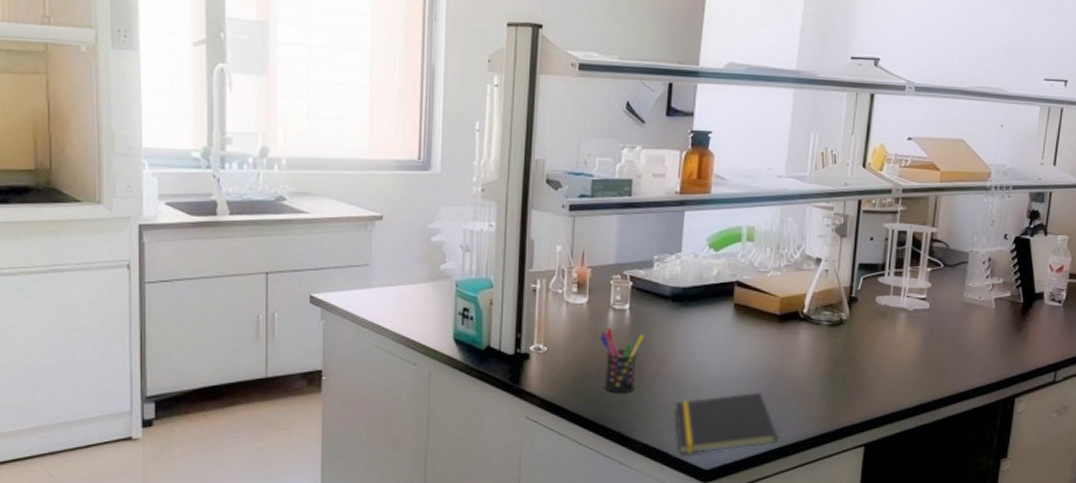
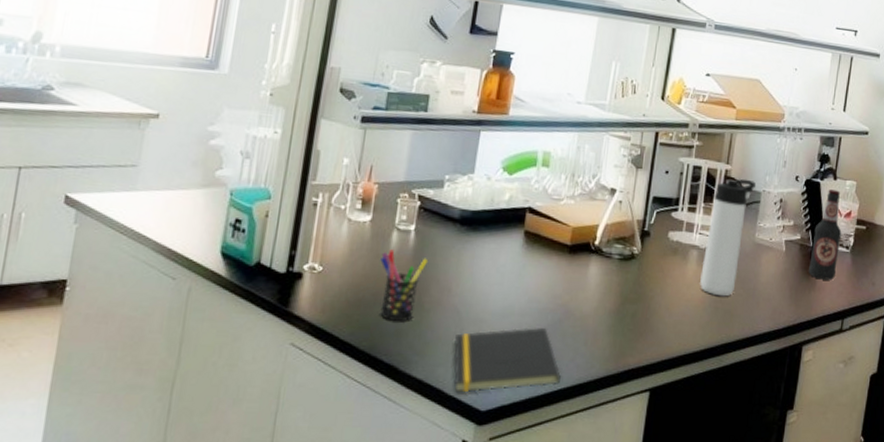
thermos bottle: none [909,240,963,356] -> present [700,179,756,297]
bottle: none [1020,245,1054,334] -> present [809,189,842,280]

